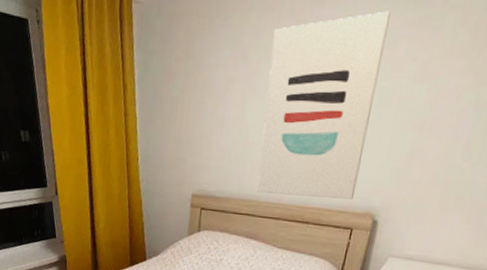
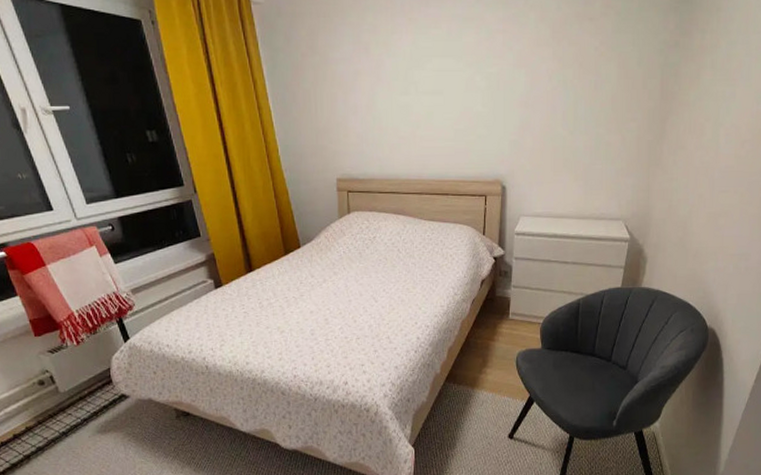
wall art: present [256,11,392,200] -> none [389,10,486,171]

